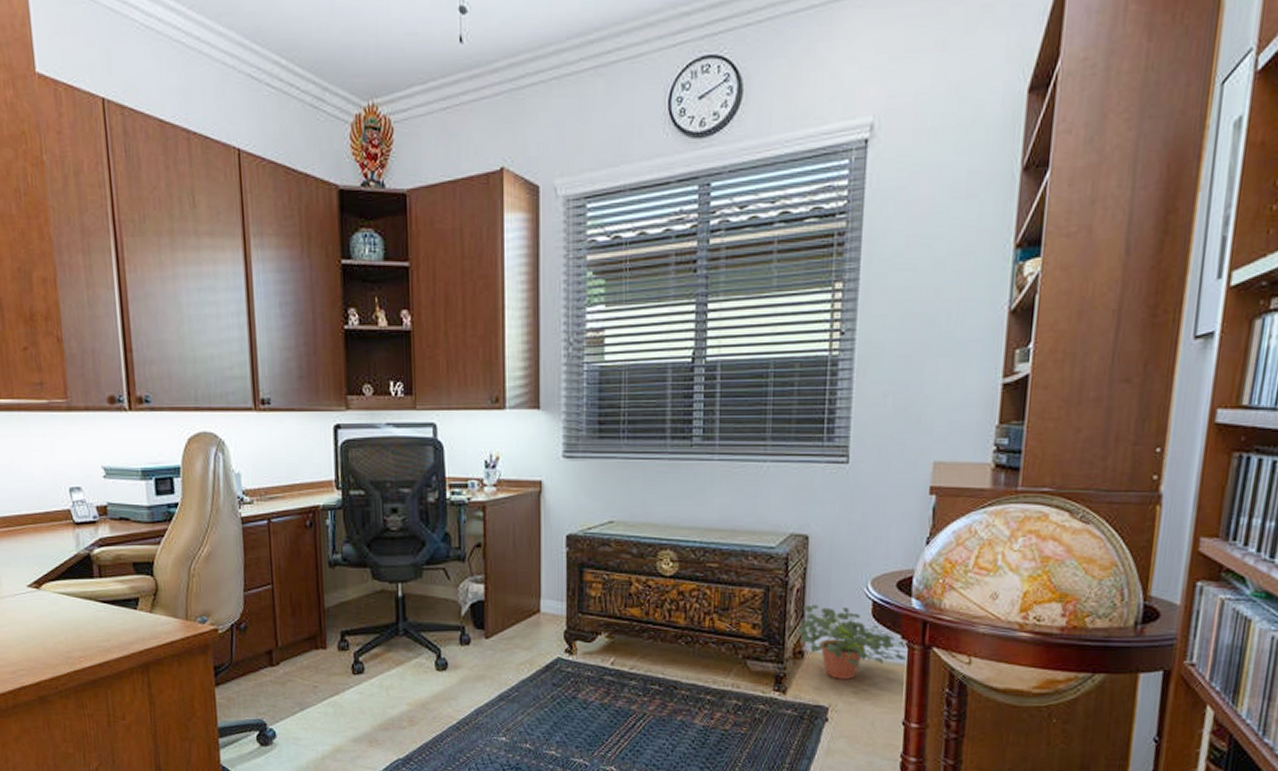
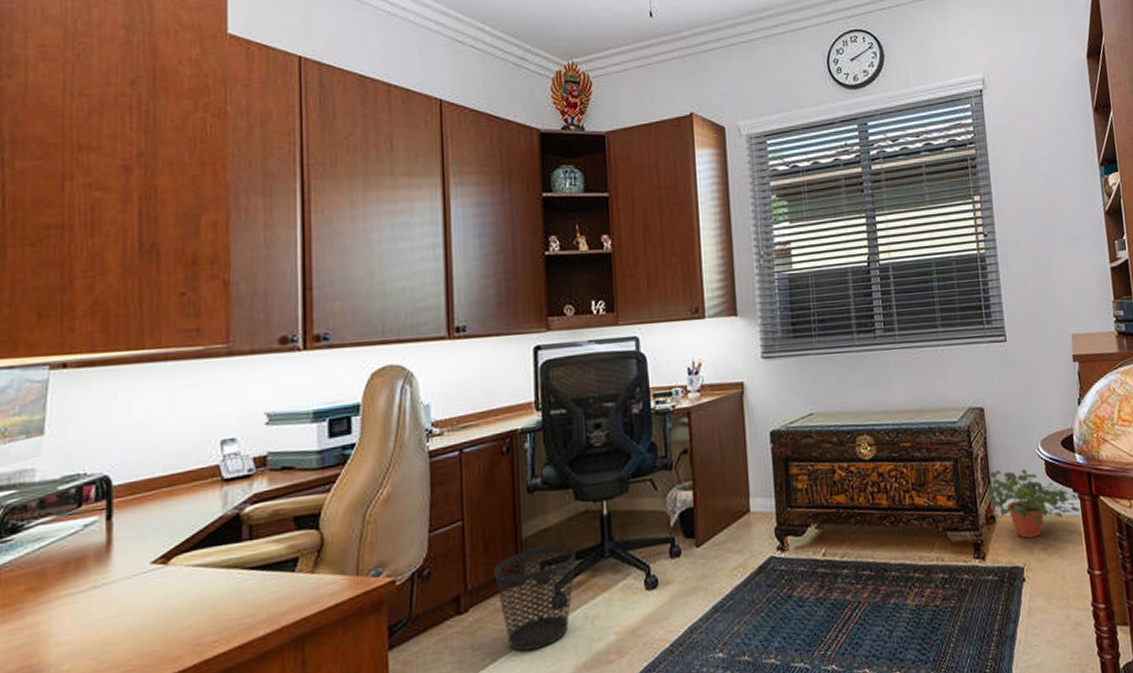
wastebasket: none [300,618,374,706] -> present [494,545,577,652]

